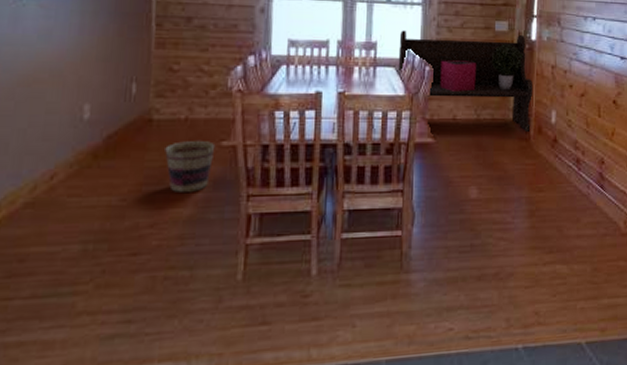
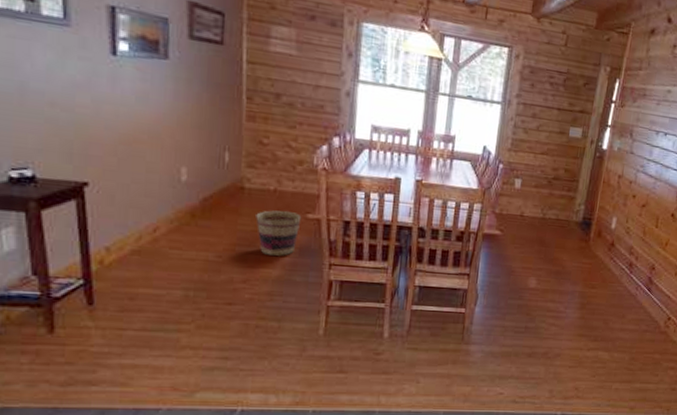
bench: present [398,30,534,133] -> none [473,127,599,235]
storage bin: present [440,60,476,92] -> none [511,159,548,191]
potted plant: present [491,43,524,91] -> none [561,149,593,195]

